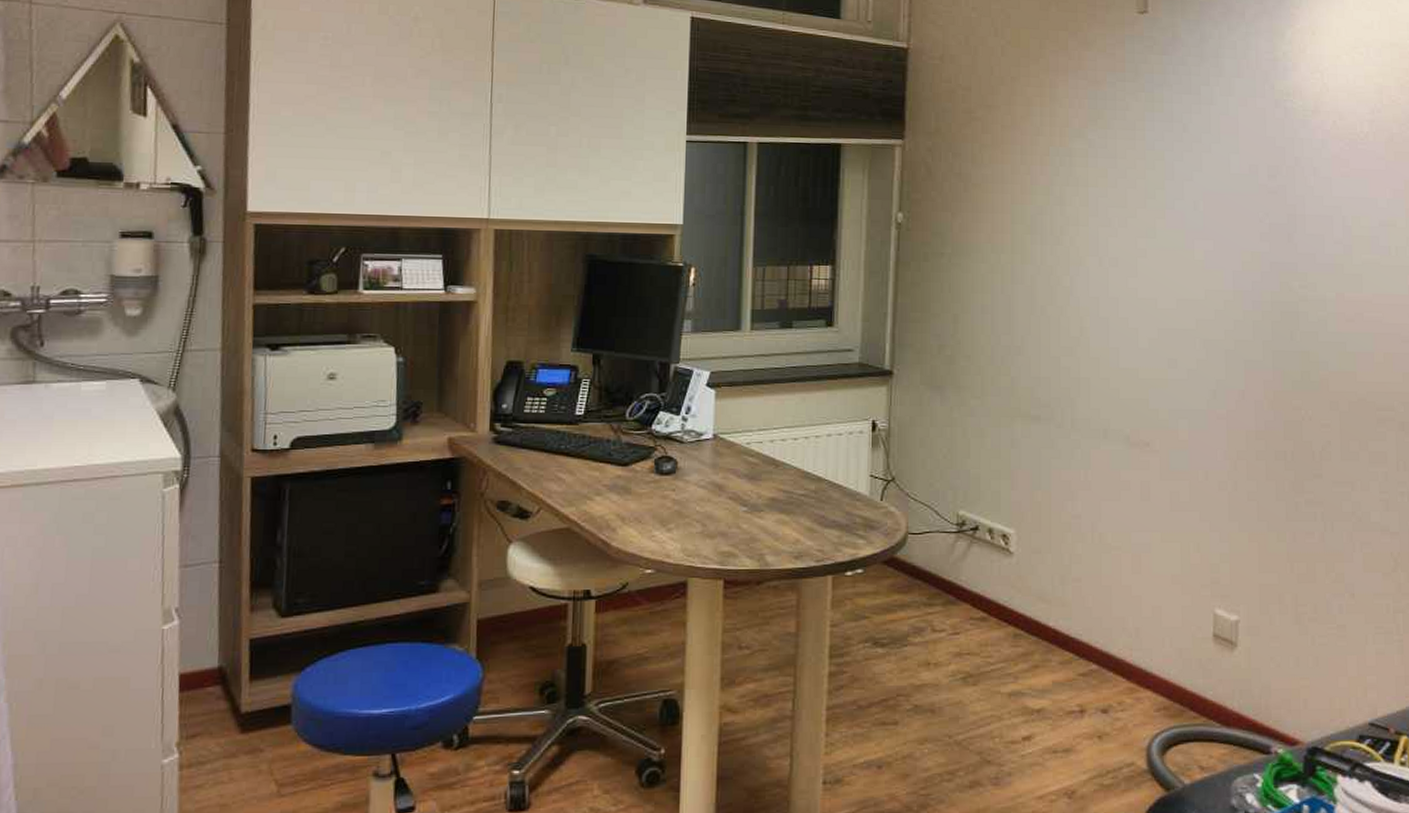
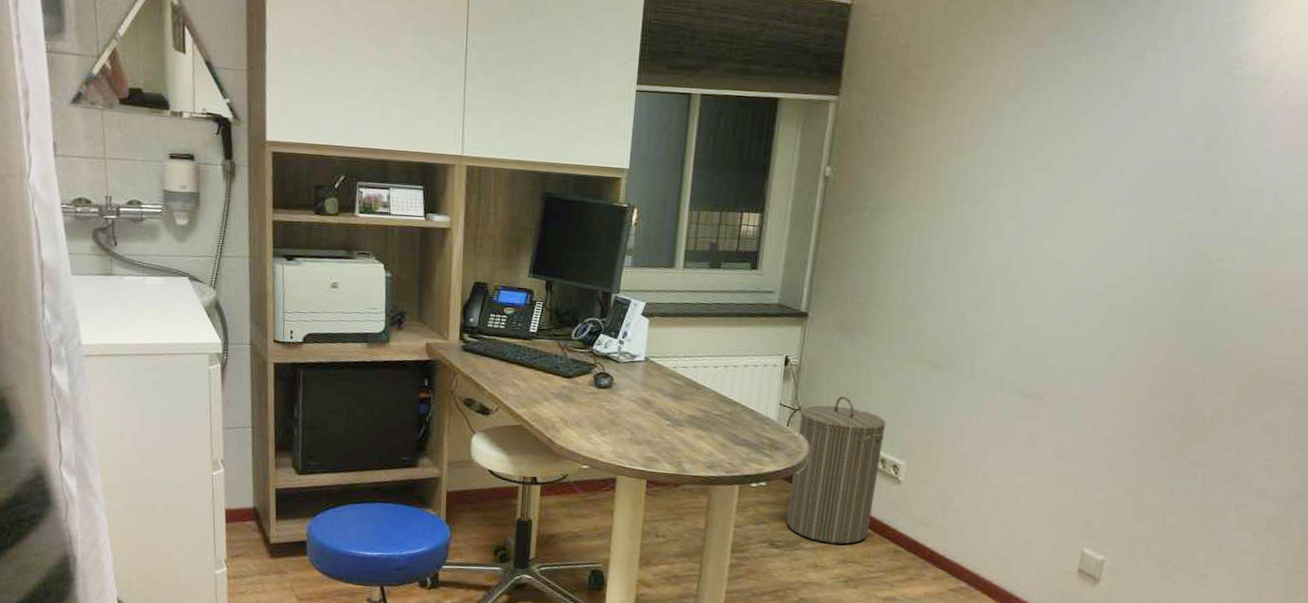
laundry hamper: none [890,460,989,634] -> present [787,395,886,544]

